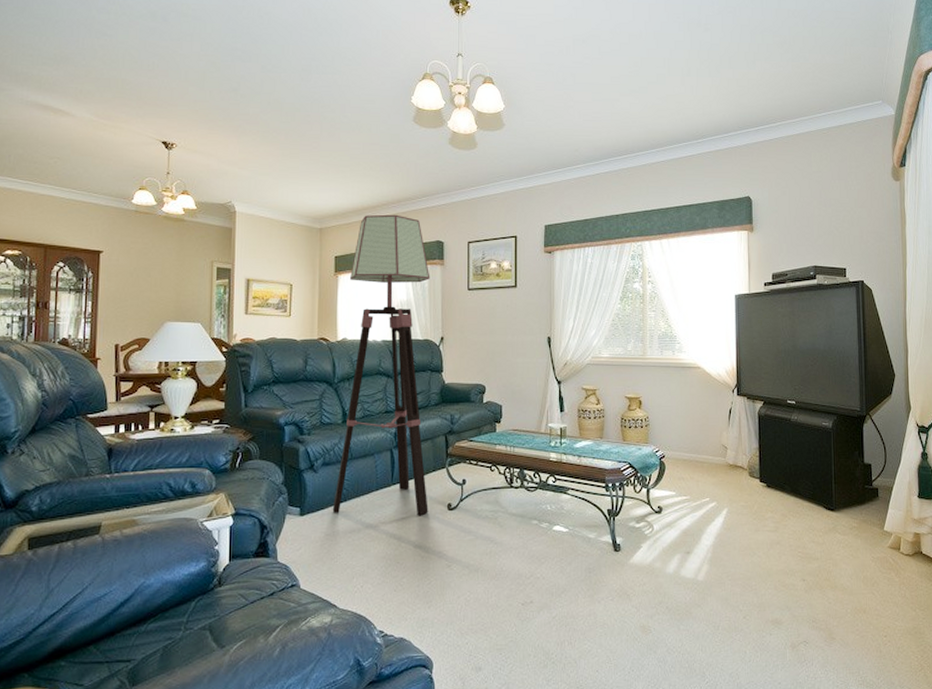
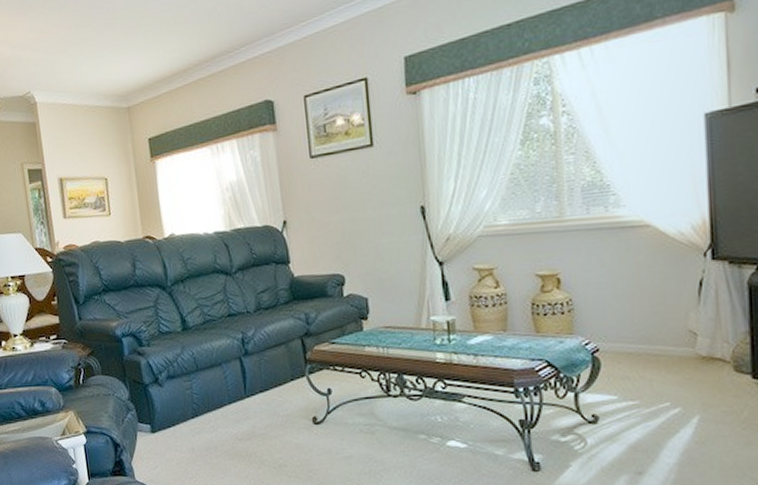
floor lamp: present [332,214,430,516] -> none [168,75,291,432]

